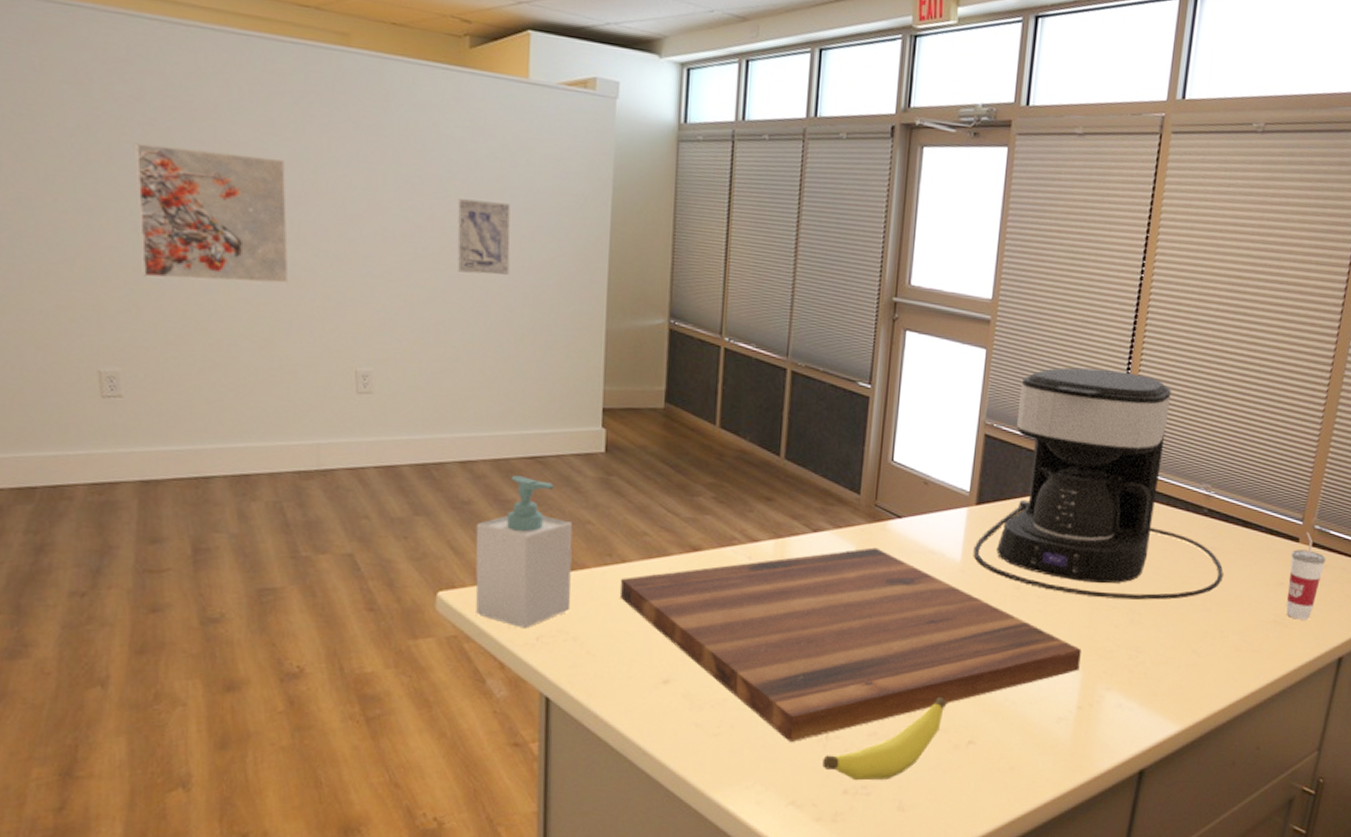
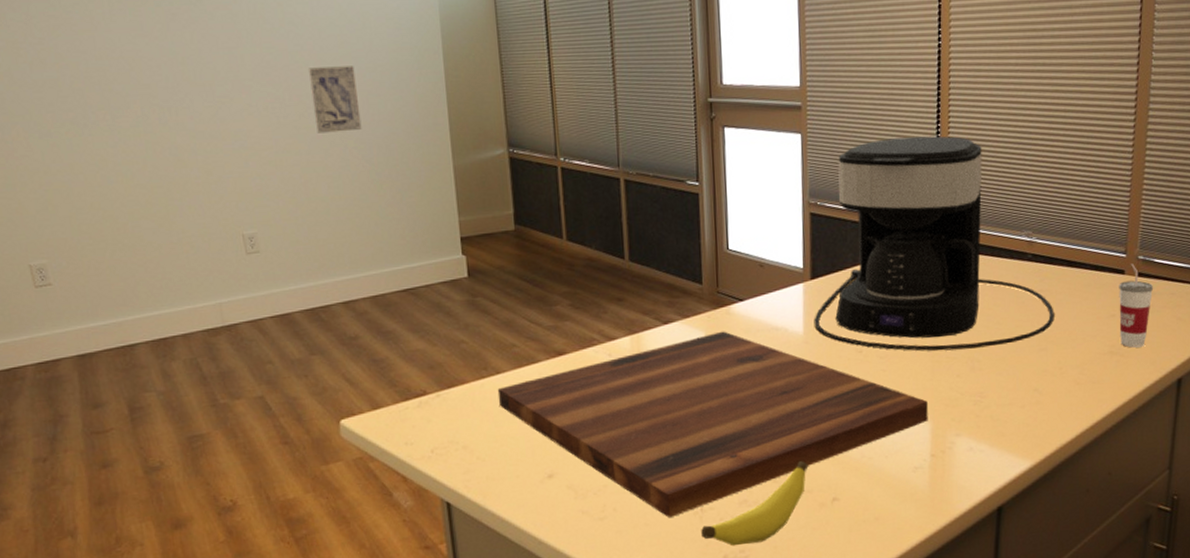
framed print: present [135,143,289,284] -> none [30,56,175,178]
soap bottle: present [475,474,573,627] -> none [365,307,458,443]

